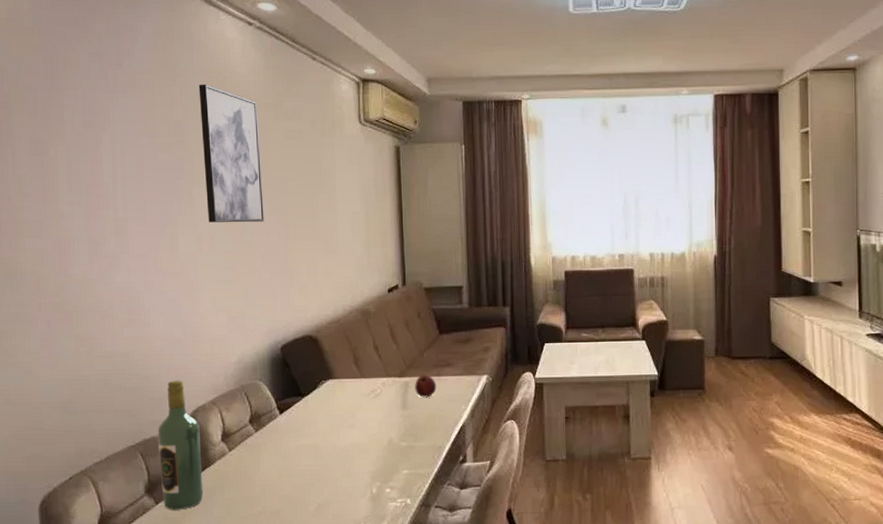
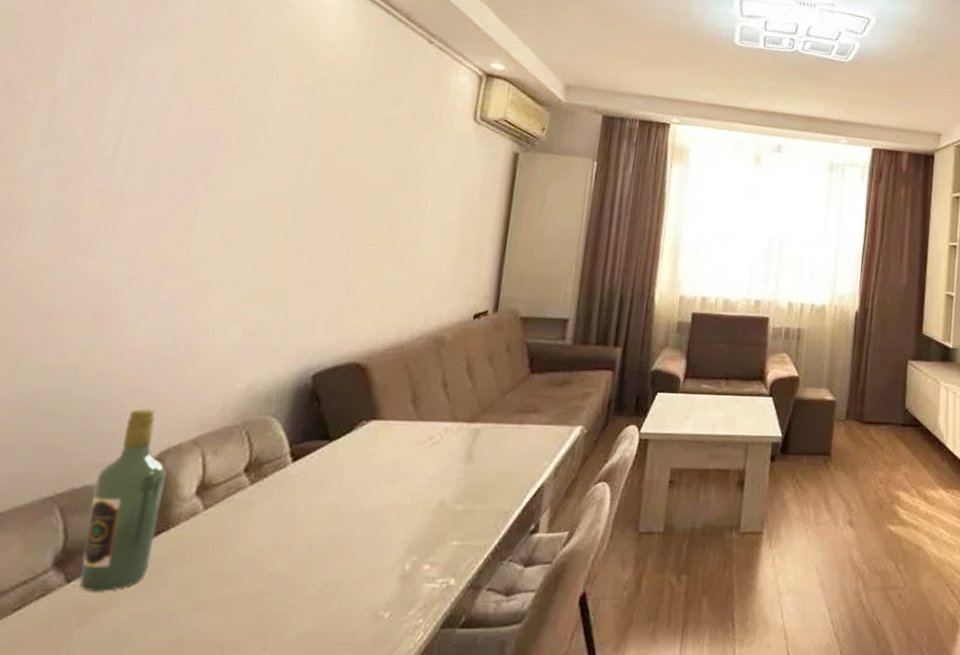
wall art: present [198,84,264,223] -> none [245,46,345,219]
apple: present [415,375,437,398] -> none [486,421,516,450]

